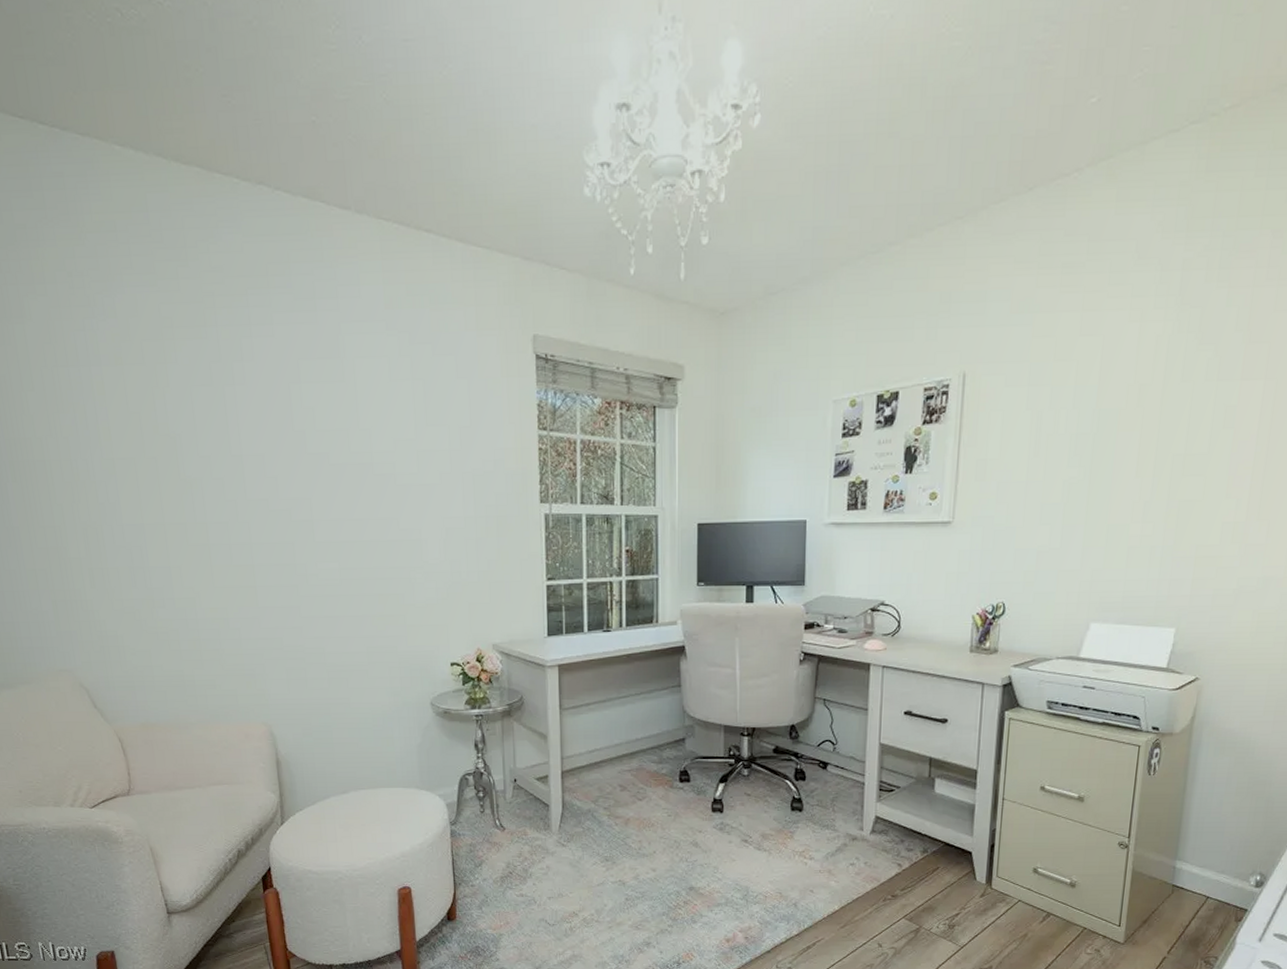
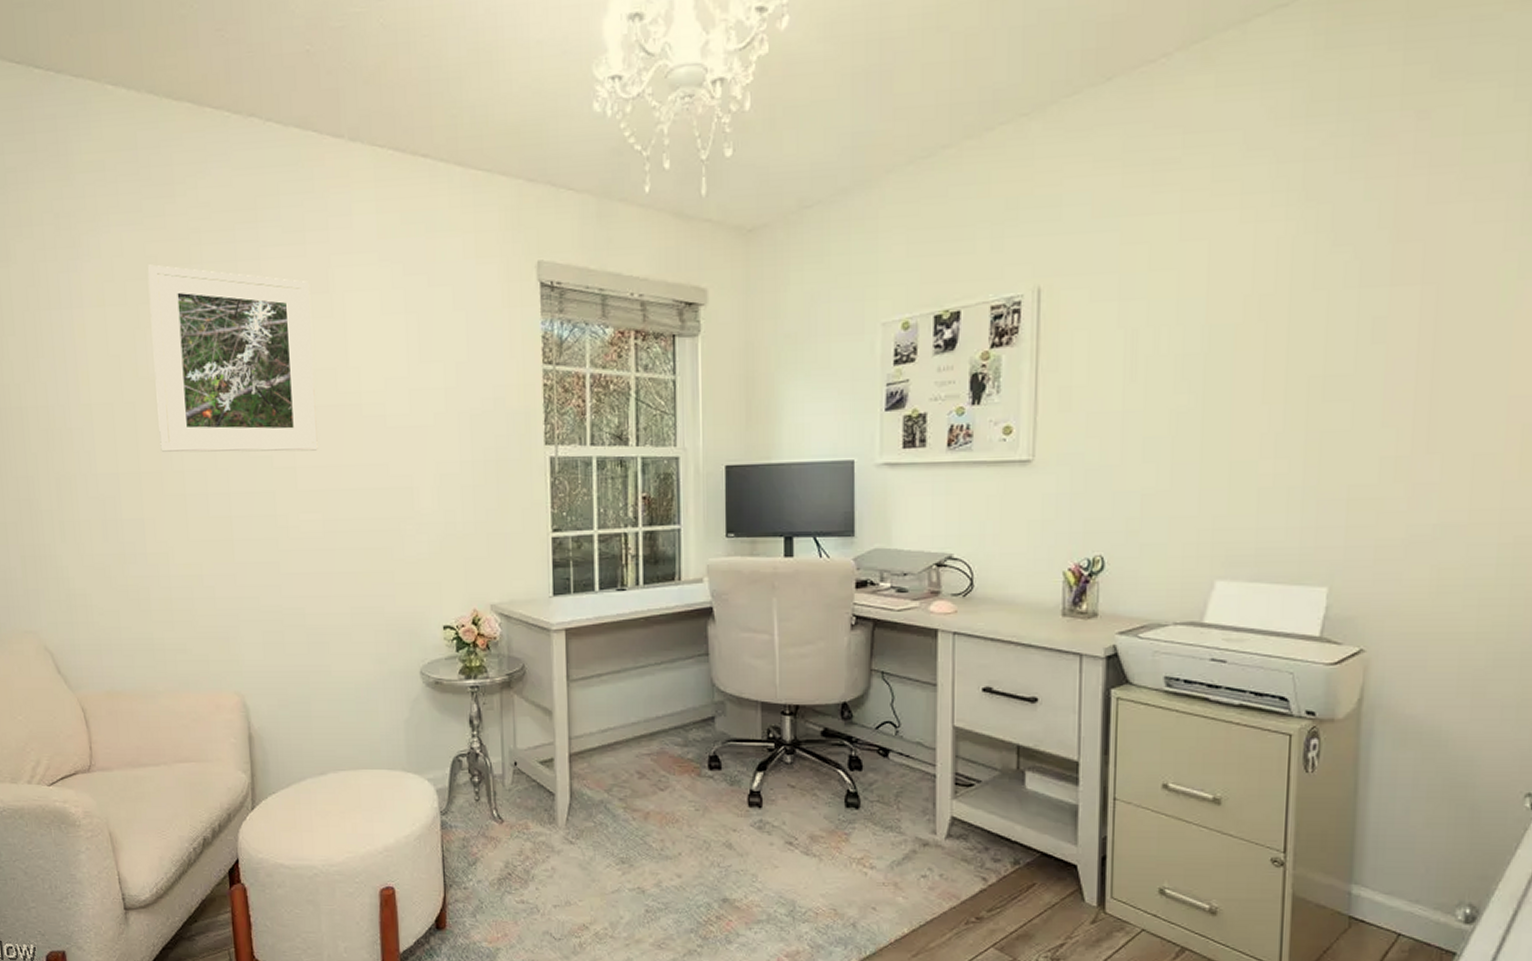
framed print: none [164,326,333,506] -> present [148,264,318,452]

